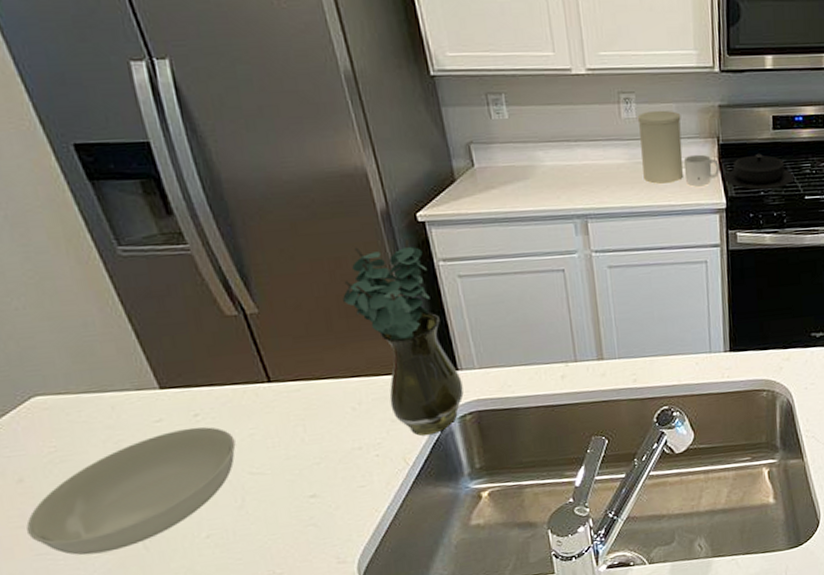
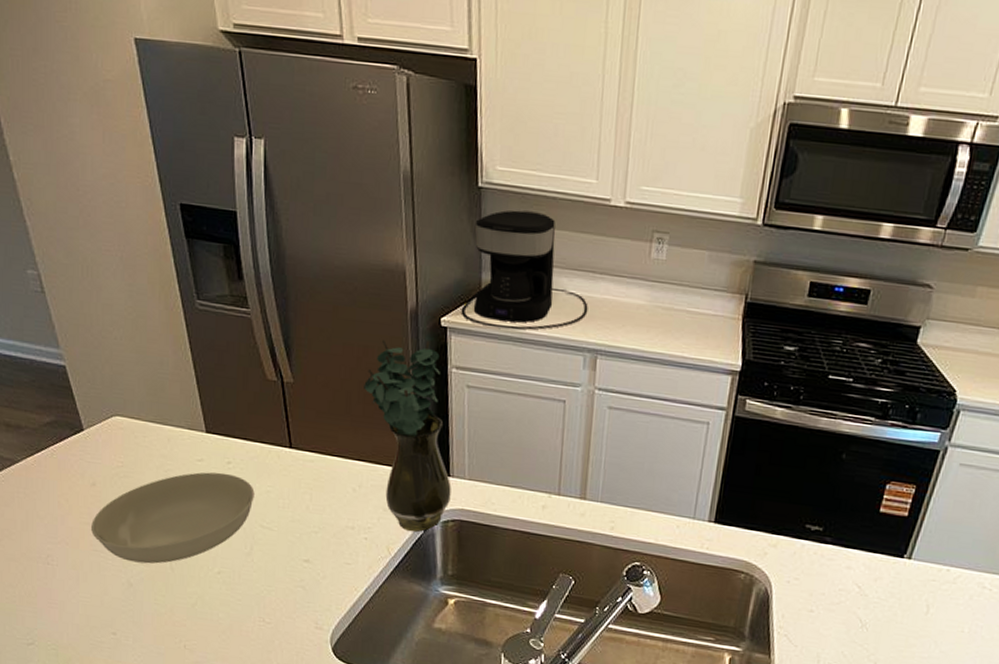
coffee maker: none [435,92,570,213] -> present [461,210,588,330]
canister: present [637,110,683,184] -> none [661,255,712,334]
mug: present [683,154,720,187] -> none [704,308,742,344]
cooking pot: present [724,153,795,190] -> none [744,319,822,361]

